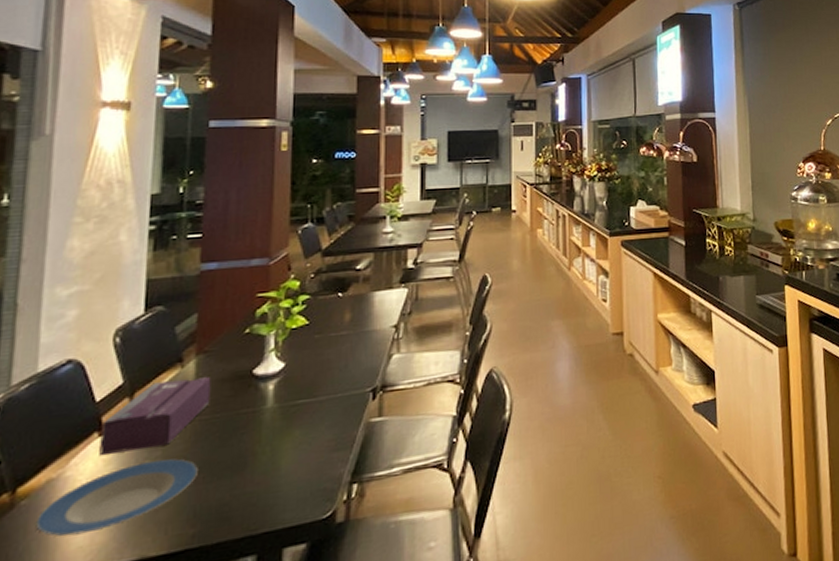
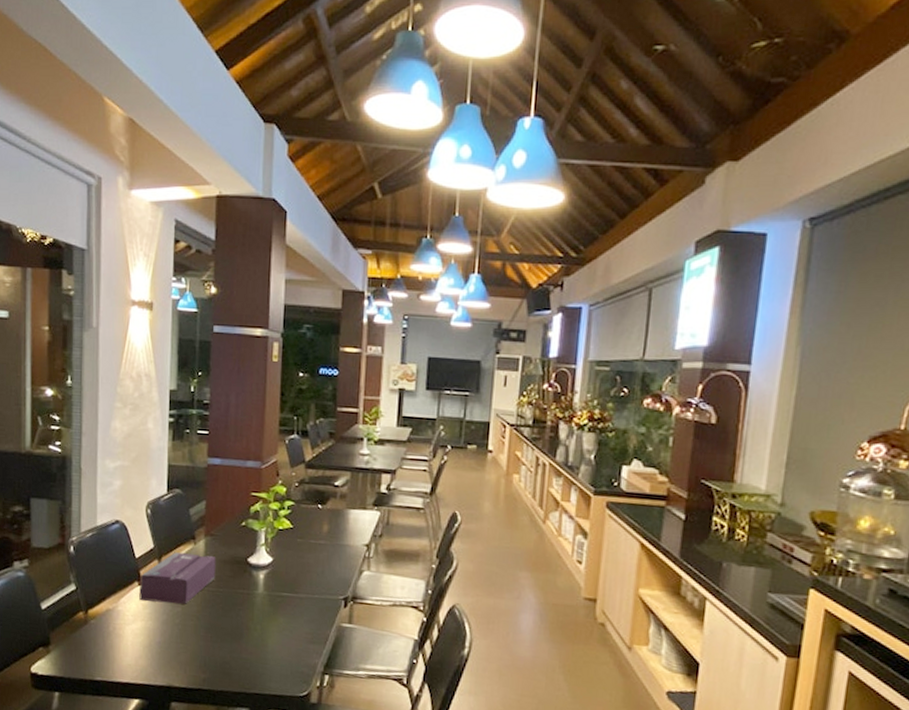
plate: present [35,458,198,537] -> none [101,613,207,657]

